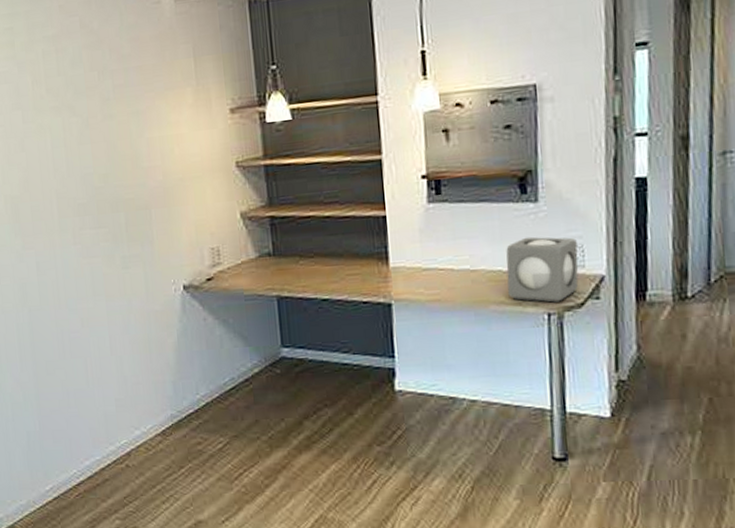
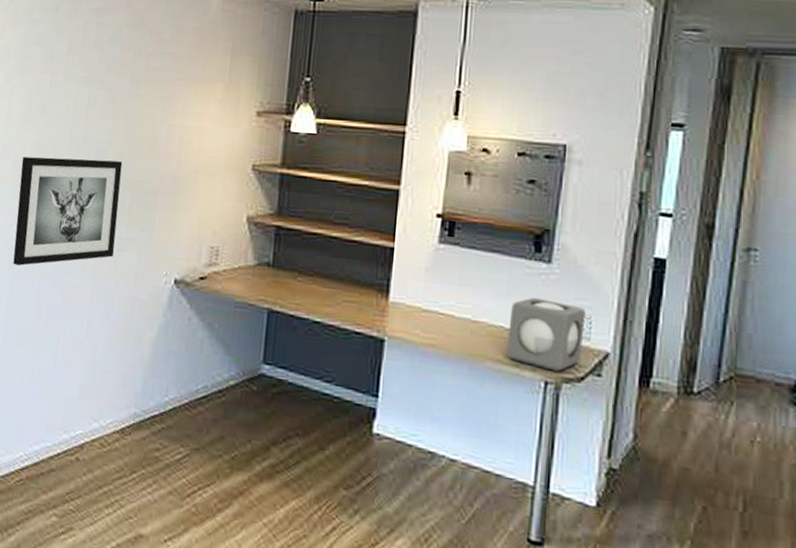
wall art: none [12,183,121,301] -> present [13,156,123,266]

